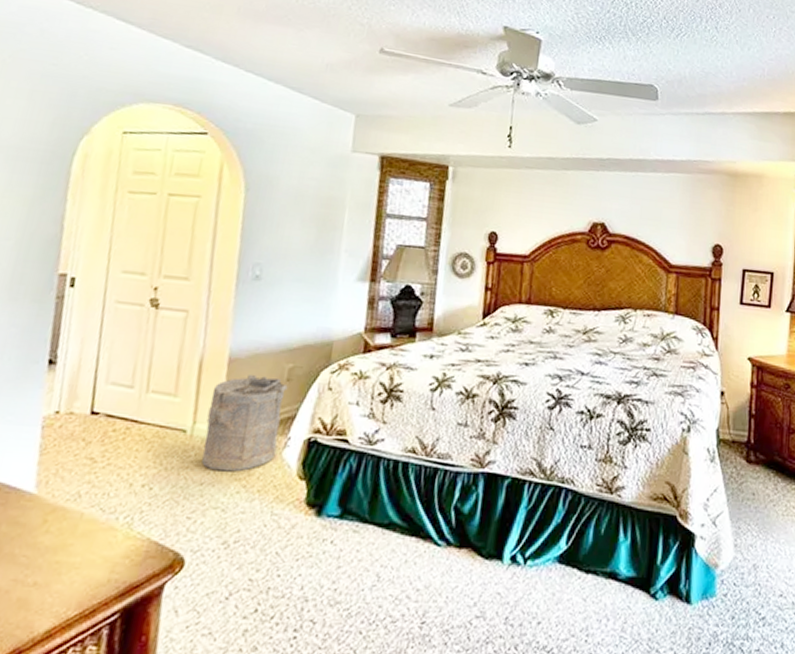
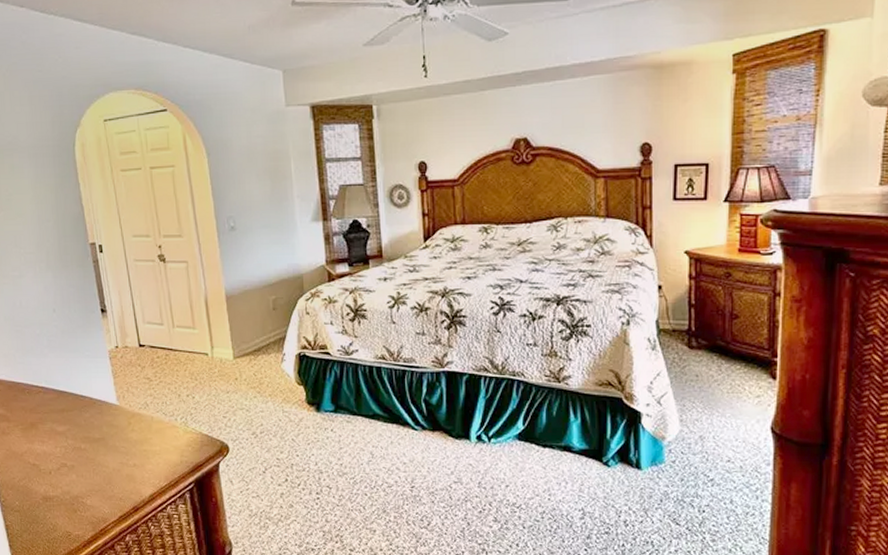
laundry hamper: present [202,374,288,472] -> none [219,307,277,382]

